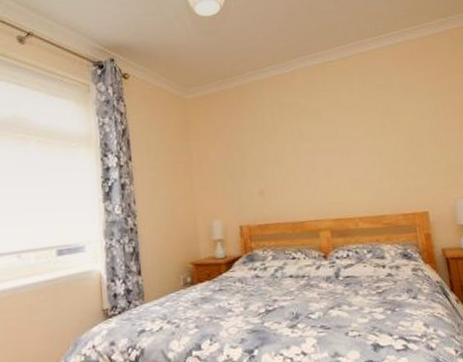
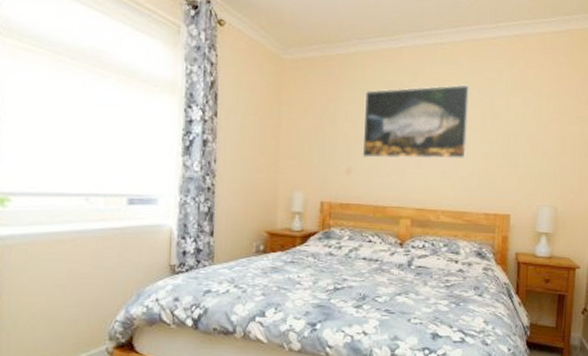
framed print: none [266,95,373,178] -> present [362,84,469,159]

